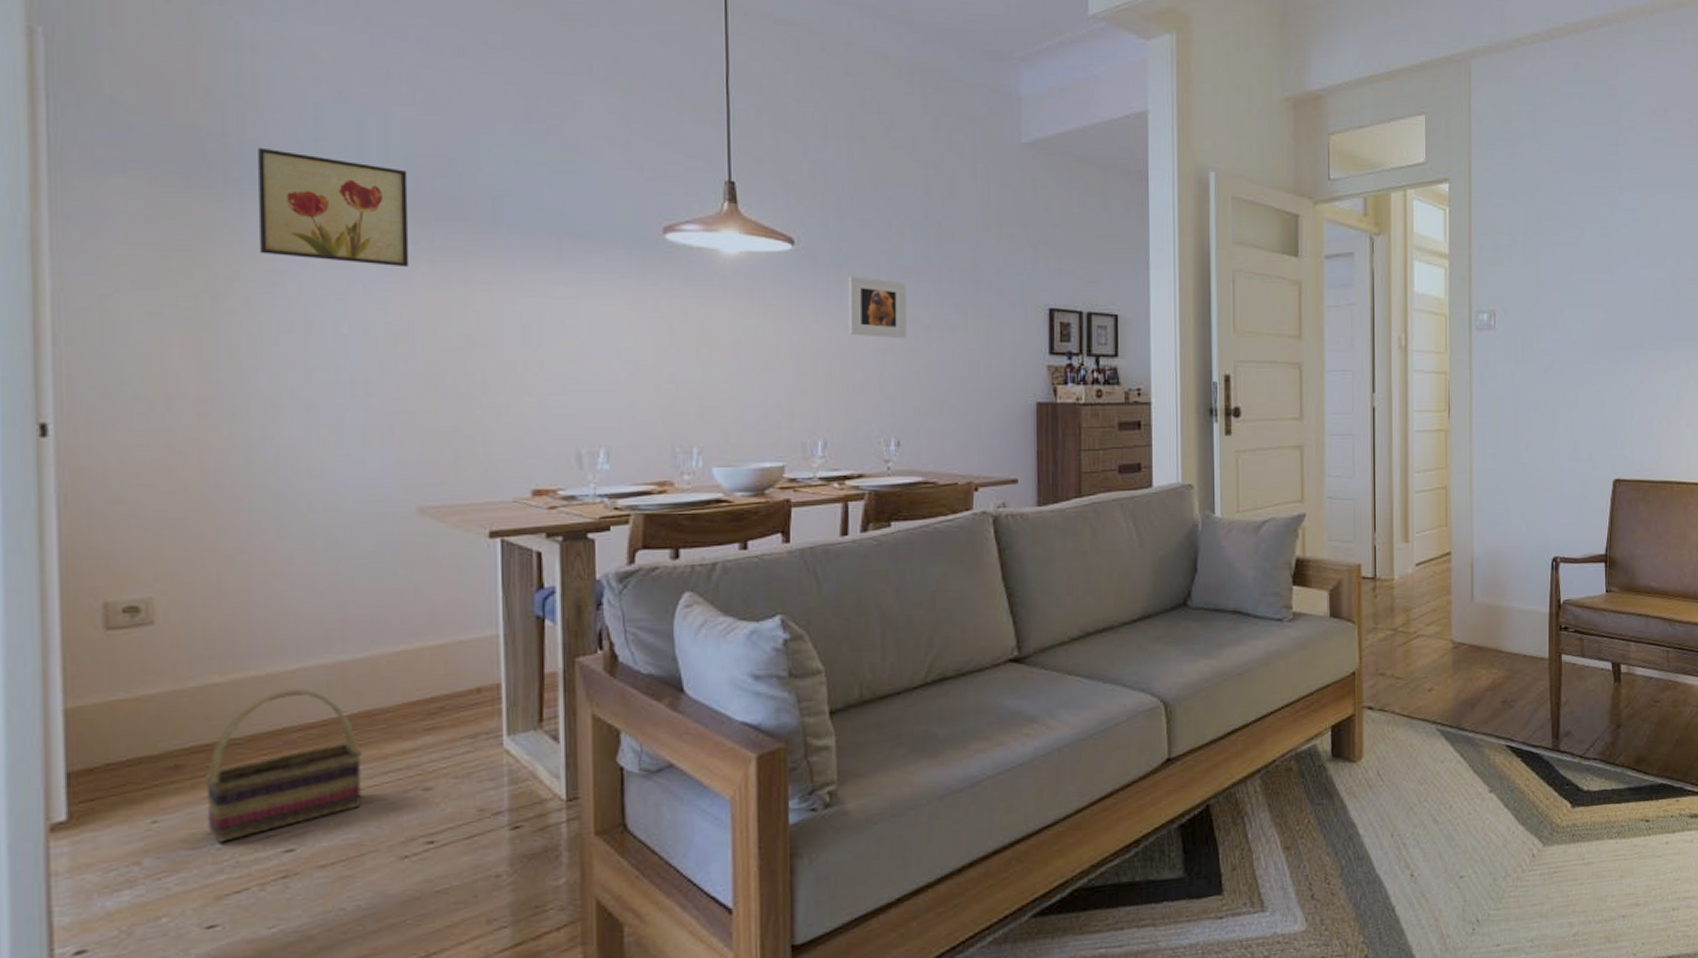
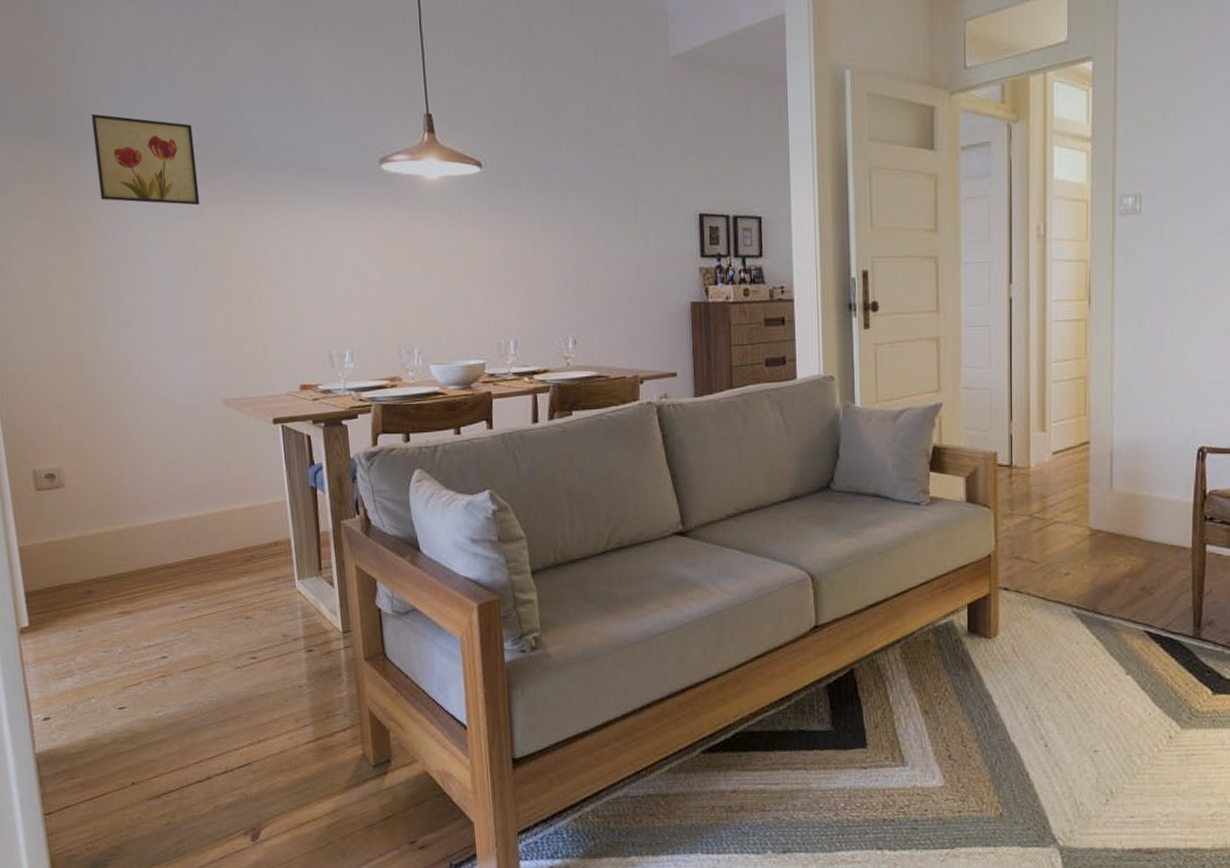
basket: present [204,687,363,843] -> none [106,537,207,648]
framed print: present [848,276,907,339] -> none [527,193,578,248]

